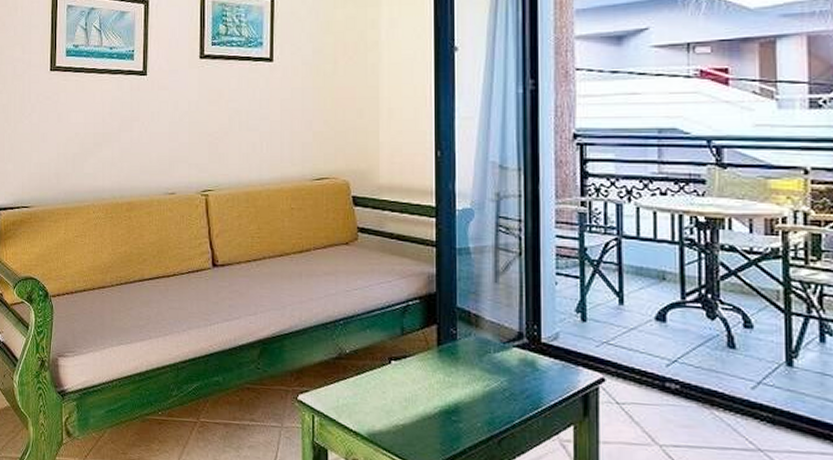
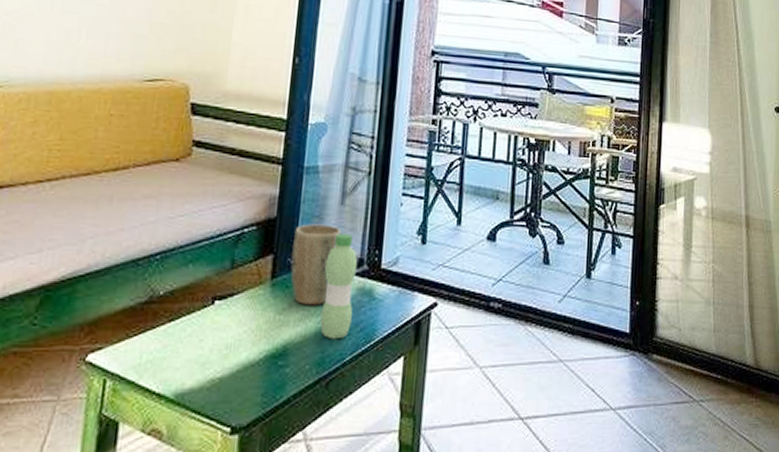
plant pot: none [454,299,498,372] -> present [290,224,342,306]
water bottle: none [486,308,518,404] -> present [320,233,358,340]

